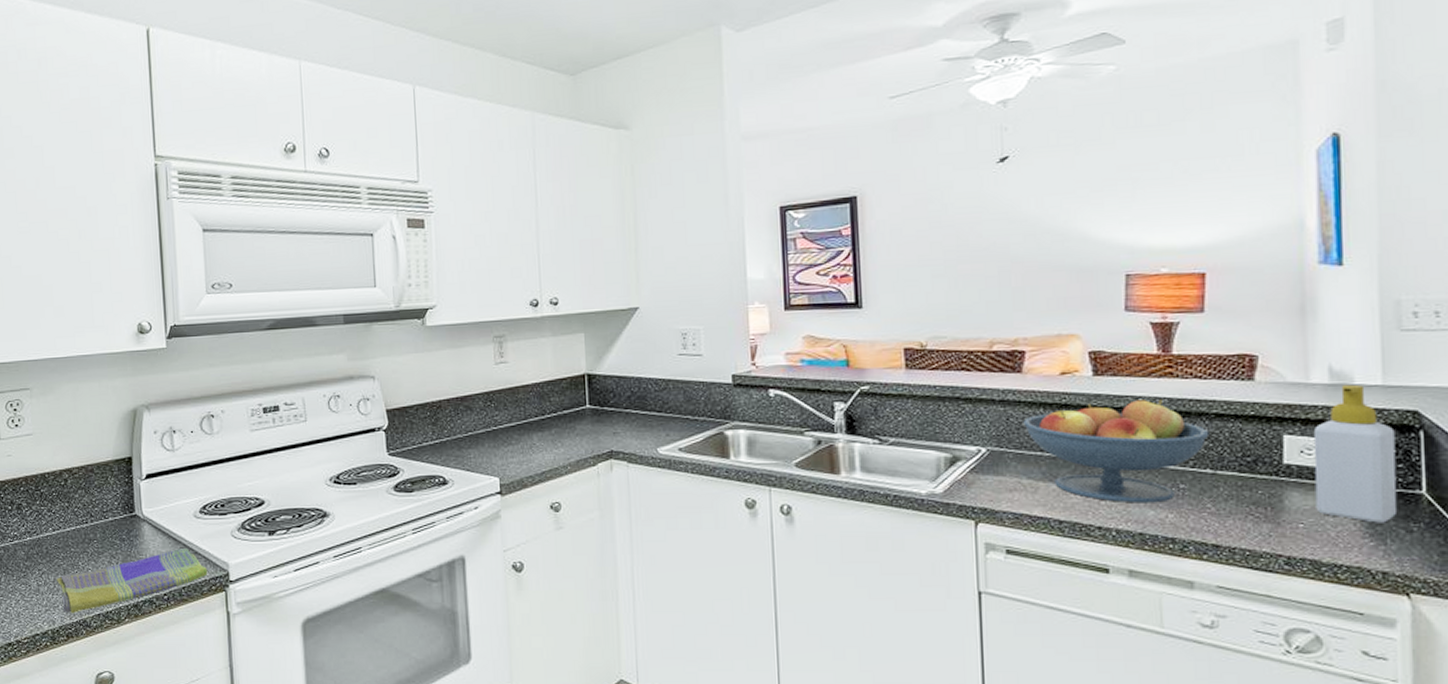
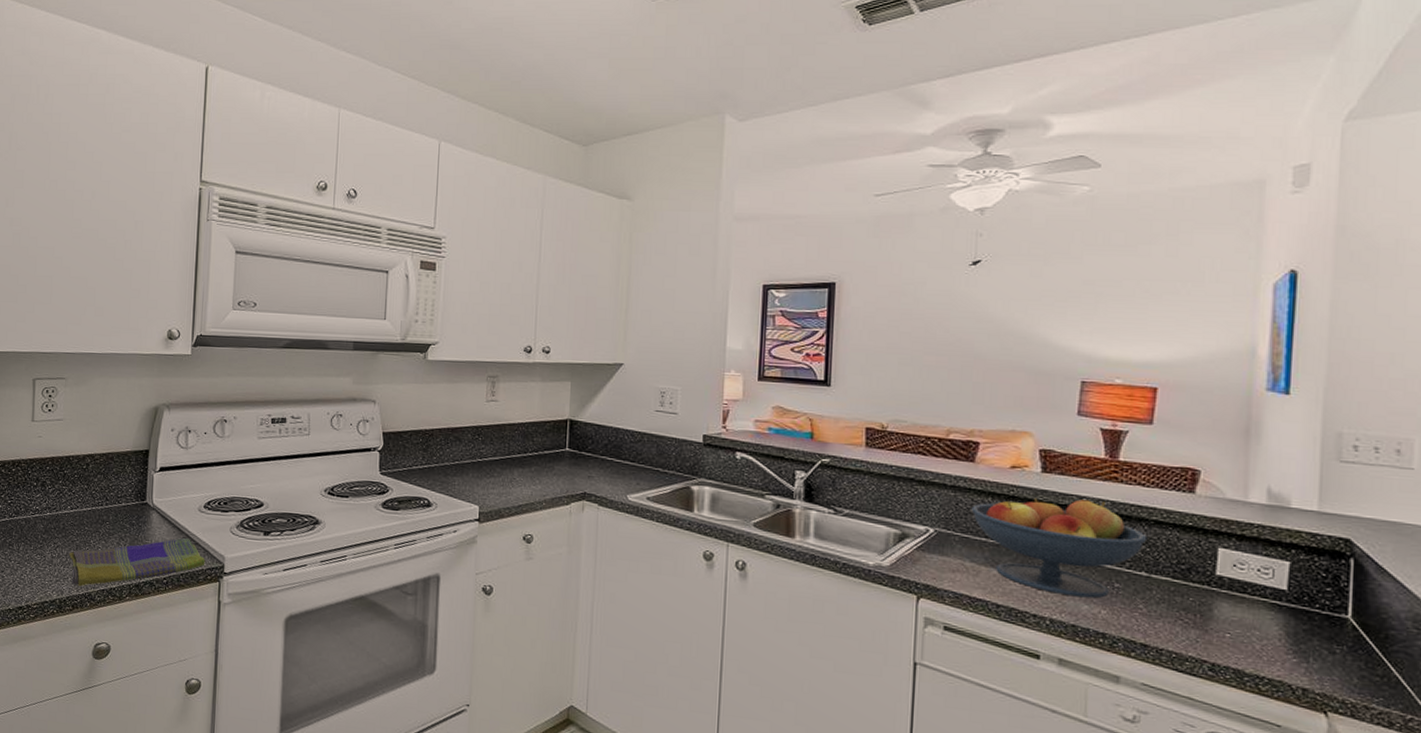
soap bottle: present [1313,384,1398,523] -> none [1243,506,1326,642]

